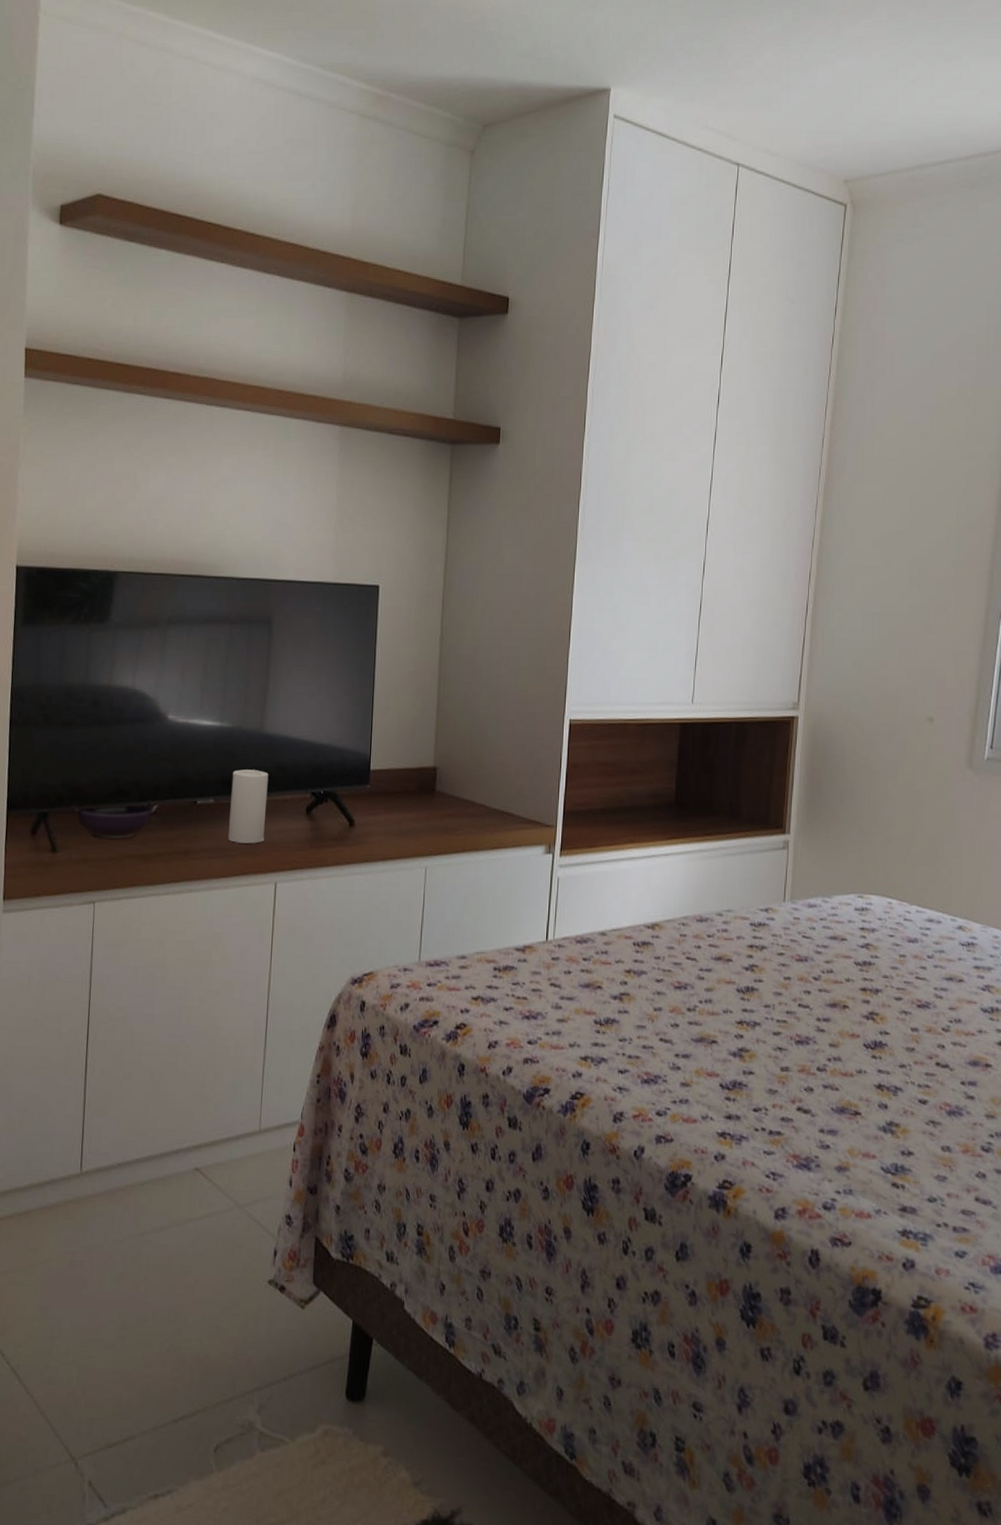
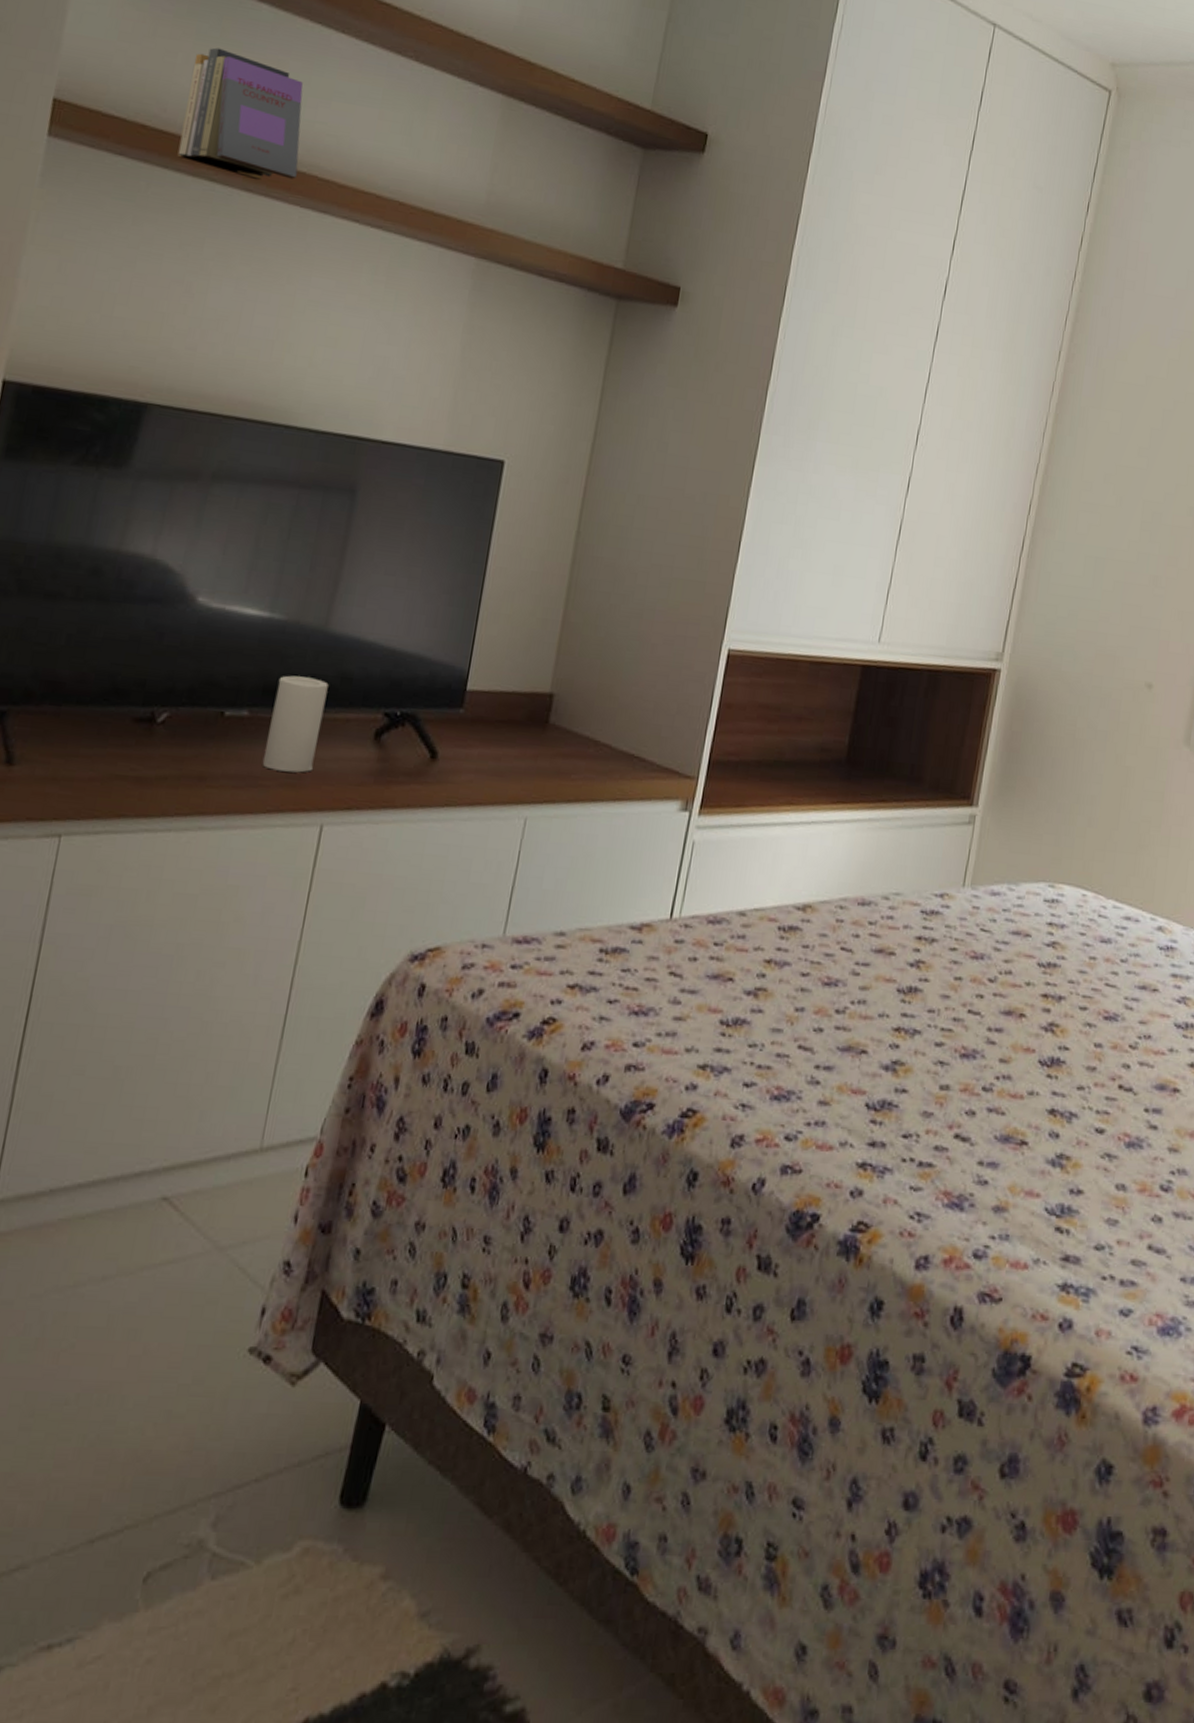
bowl: present [76,804,153,840] -> none [48,708,161,755]
books: none [115,290,202,389] -> present [177,47,303,181]

